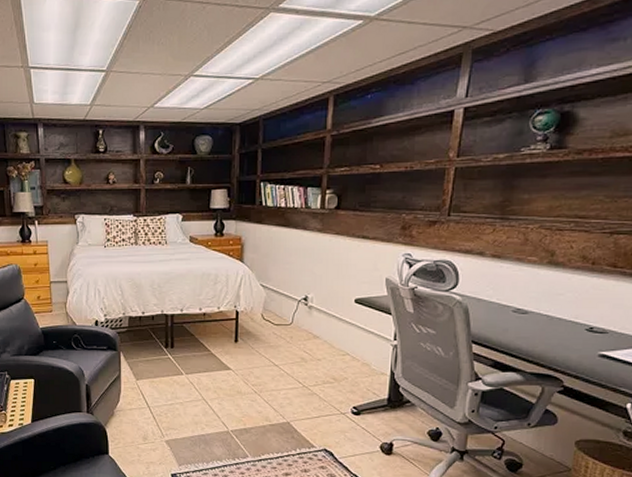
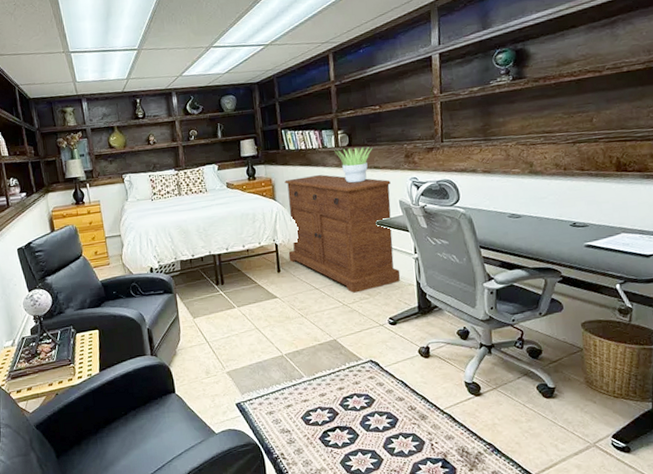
sideboard: none [249,239,379,375] -> present [284,174,401,293]
potted plant: none [318,212,365,253] -> present [334,147,373,183]

